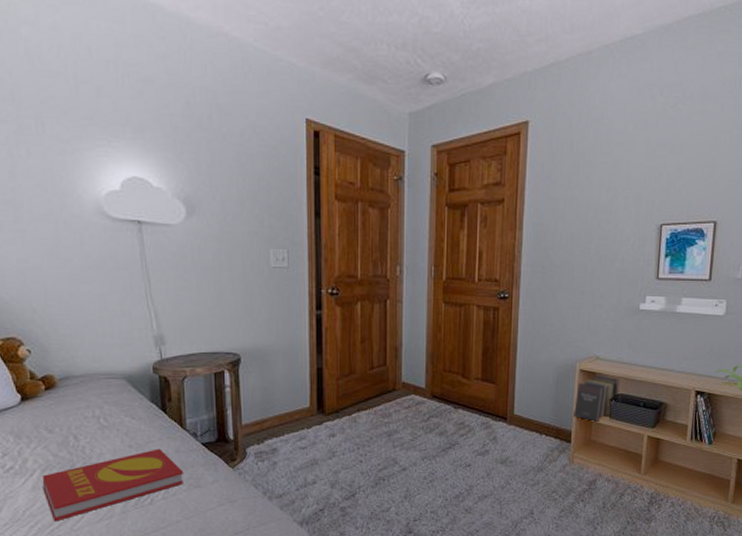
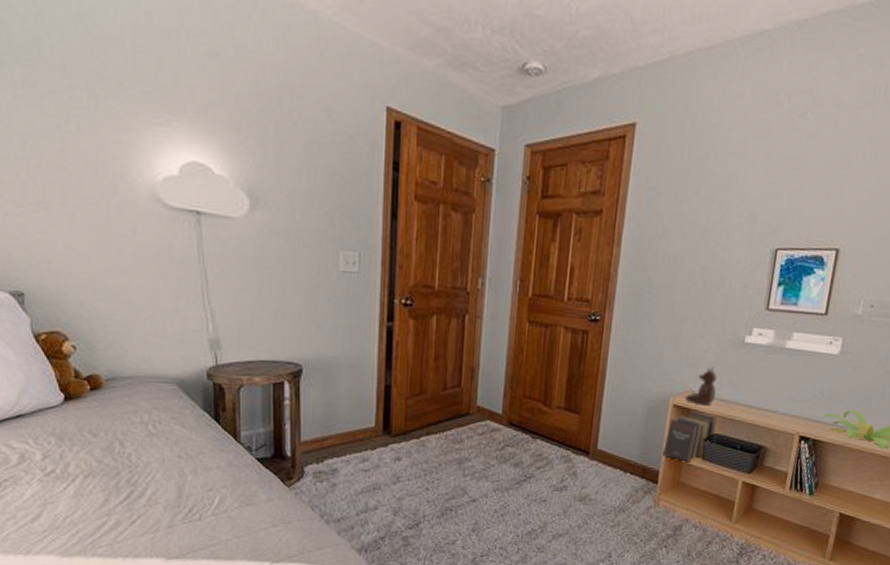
book: present [42,448,184,522] -> none [84,461,237,532]
stuffed animal: none [591,333,618,368] -> present [686,367,718,405]

